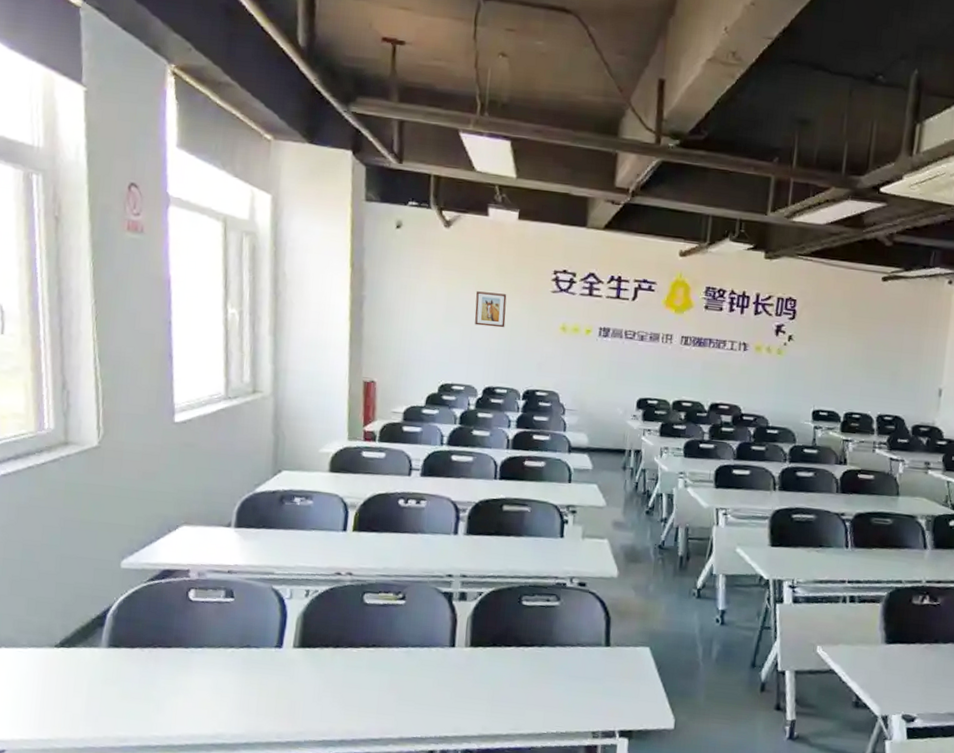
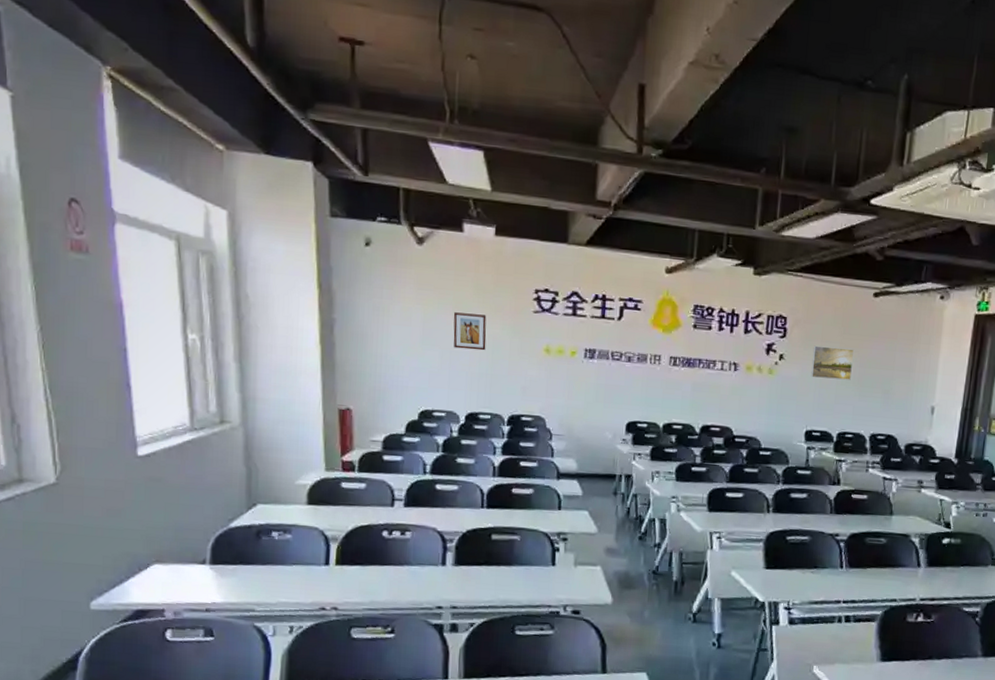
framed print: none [819,327,863,362] -> present [810,345,855,380]

